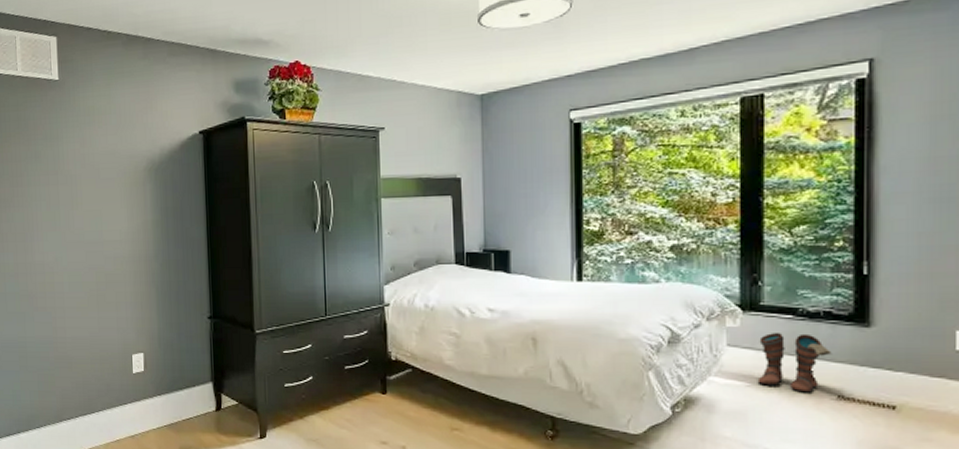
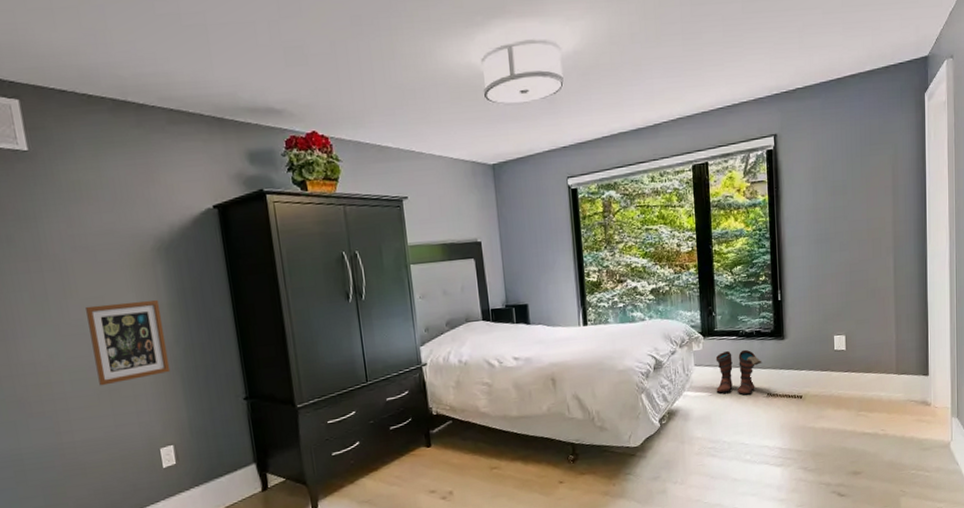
picture frame: none [86,215,148,290] -> present [86,299,171,386]

